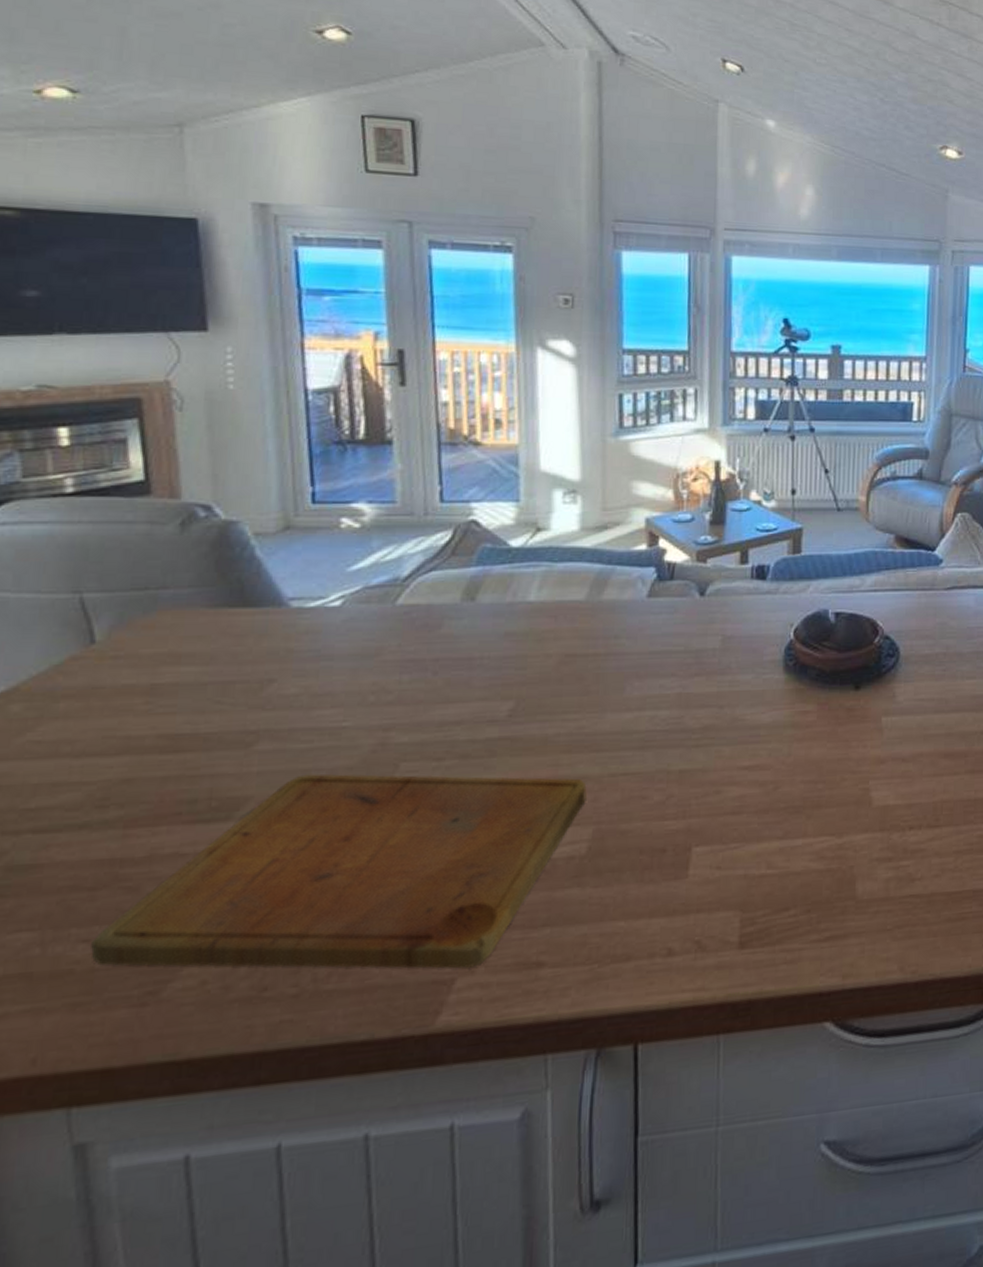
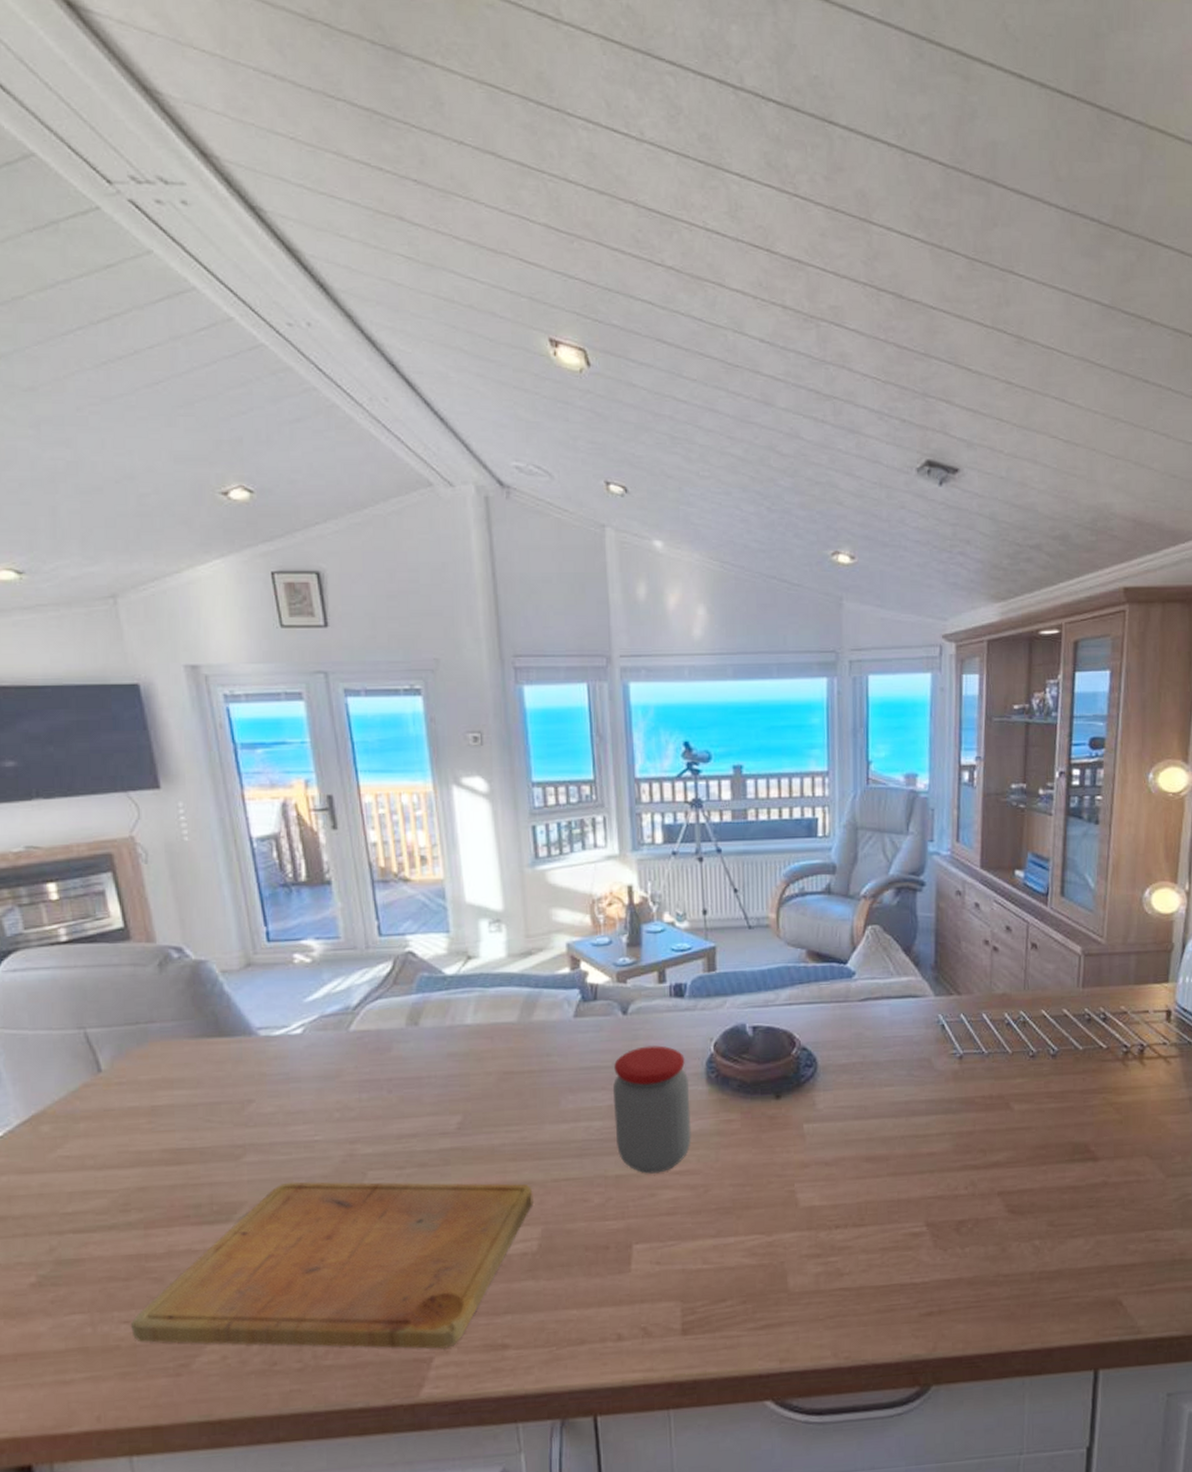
jar: none [682,630,765,769] -> present [612,1045,691,1174]

